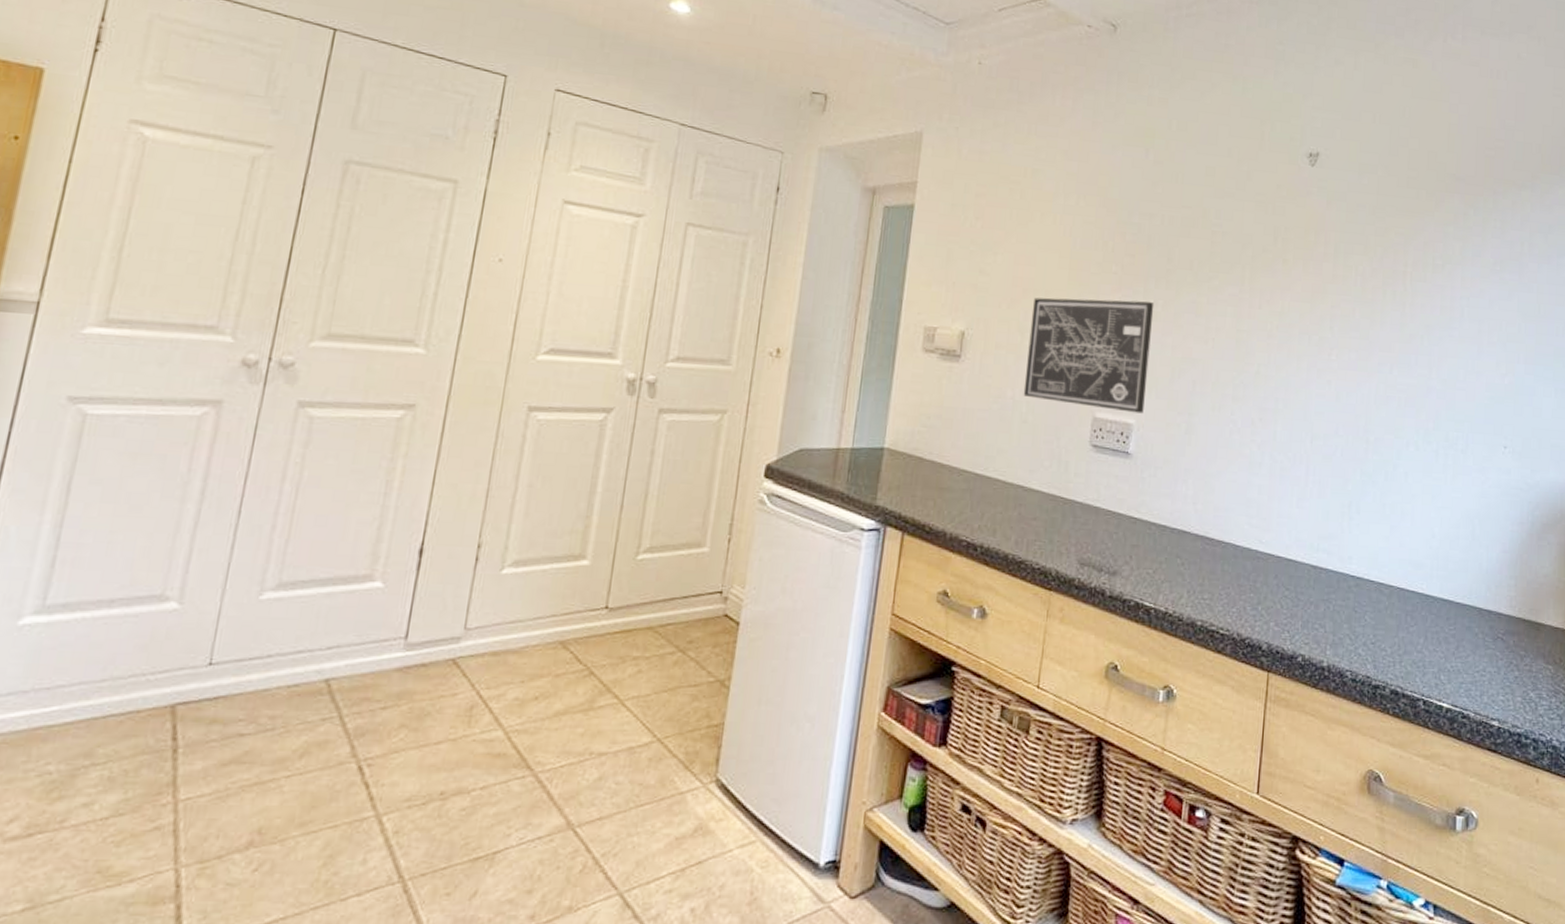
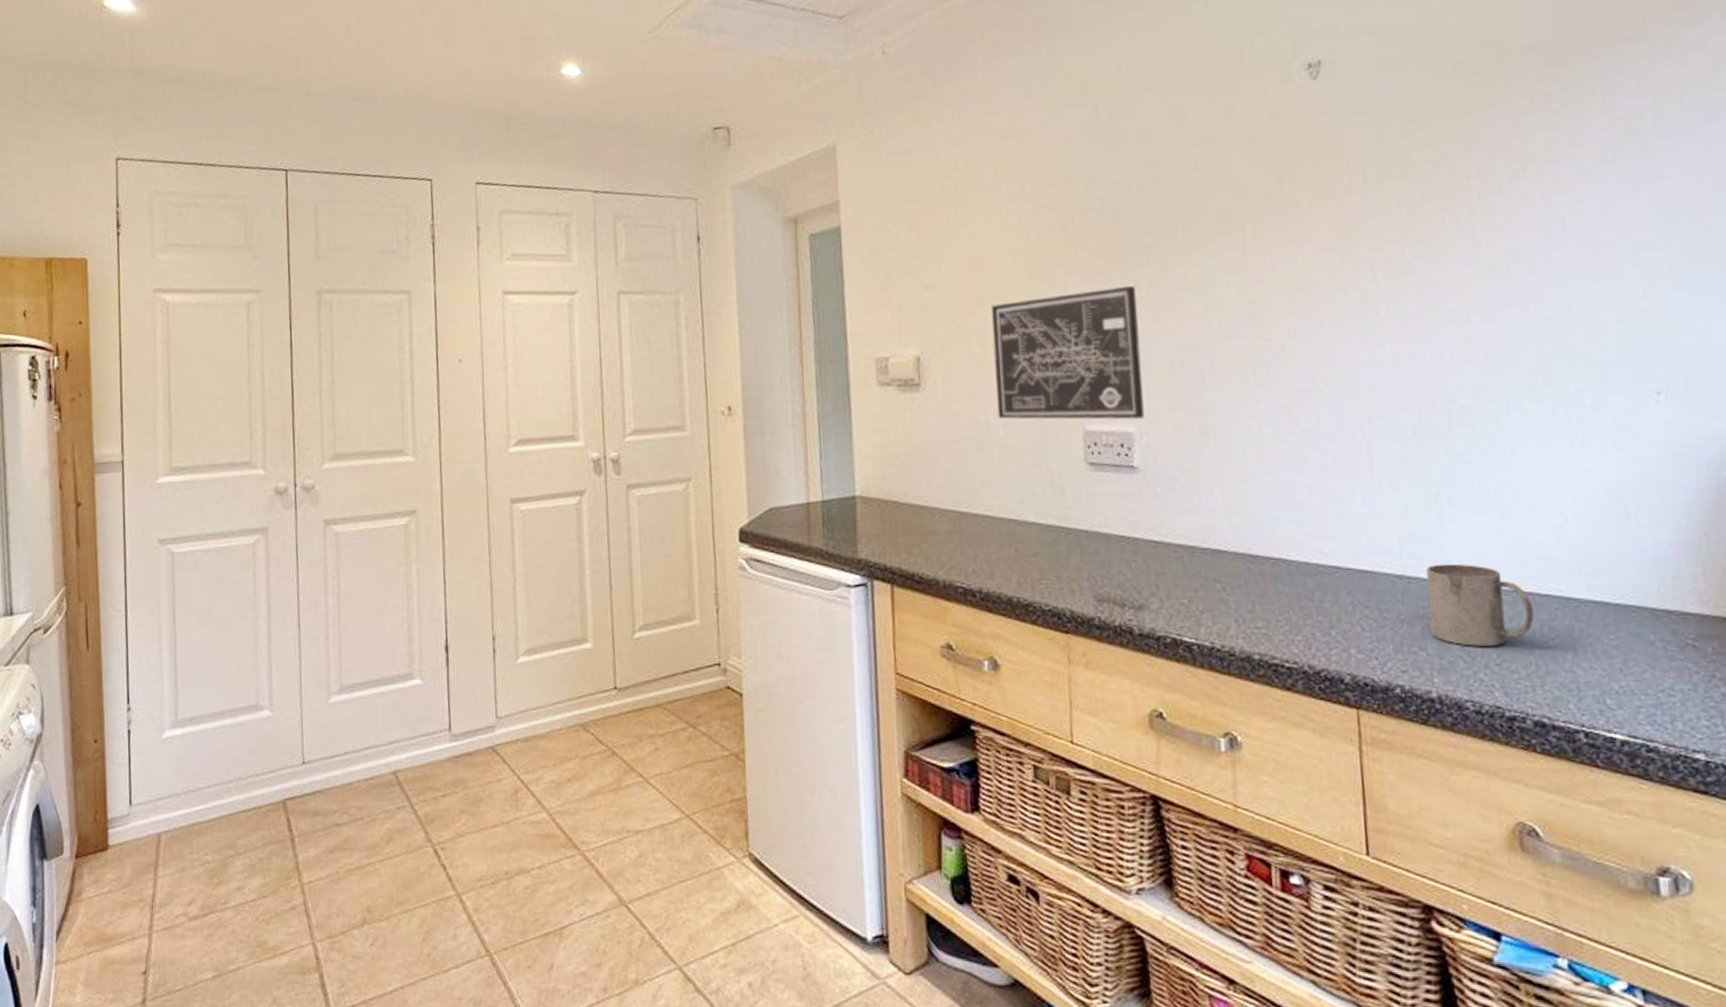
mug: none [1330,559,1403,628] -> present [1426,563,1535,647]

